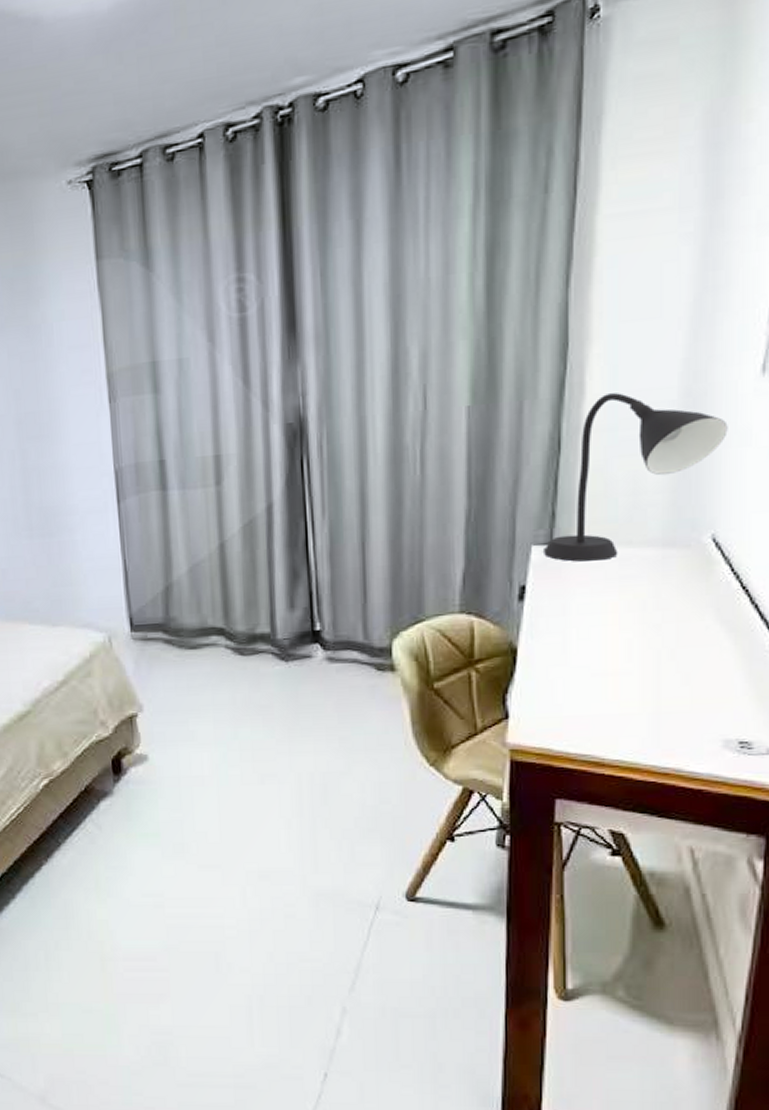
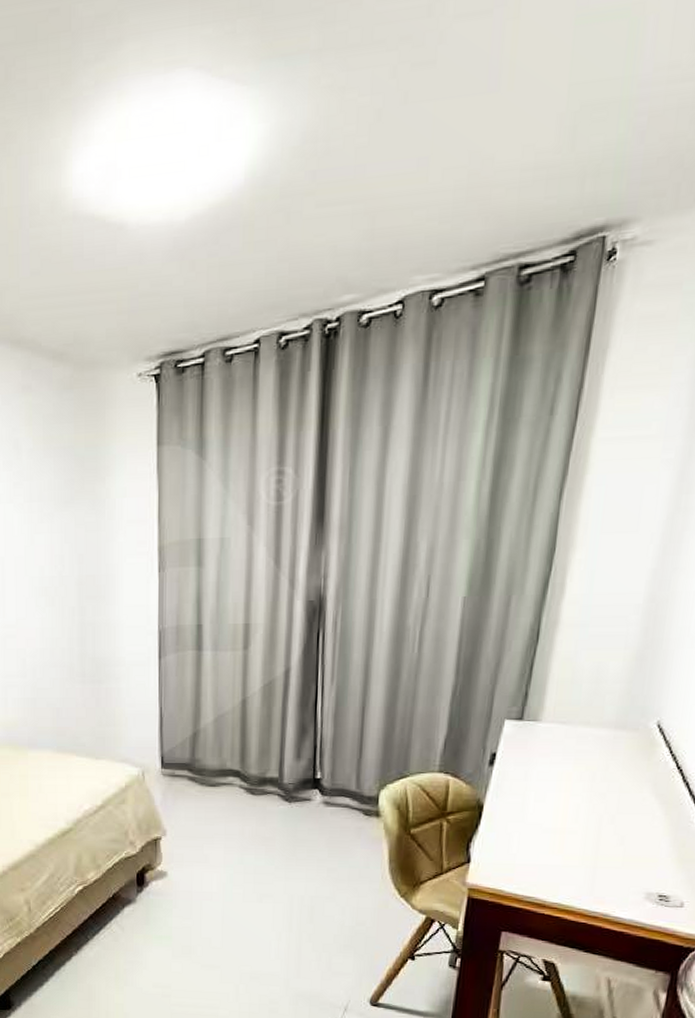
desk lamp: present [544,393,728,562] -> none [515,595,683,736]

